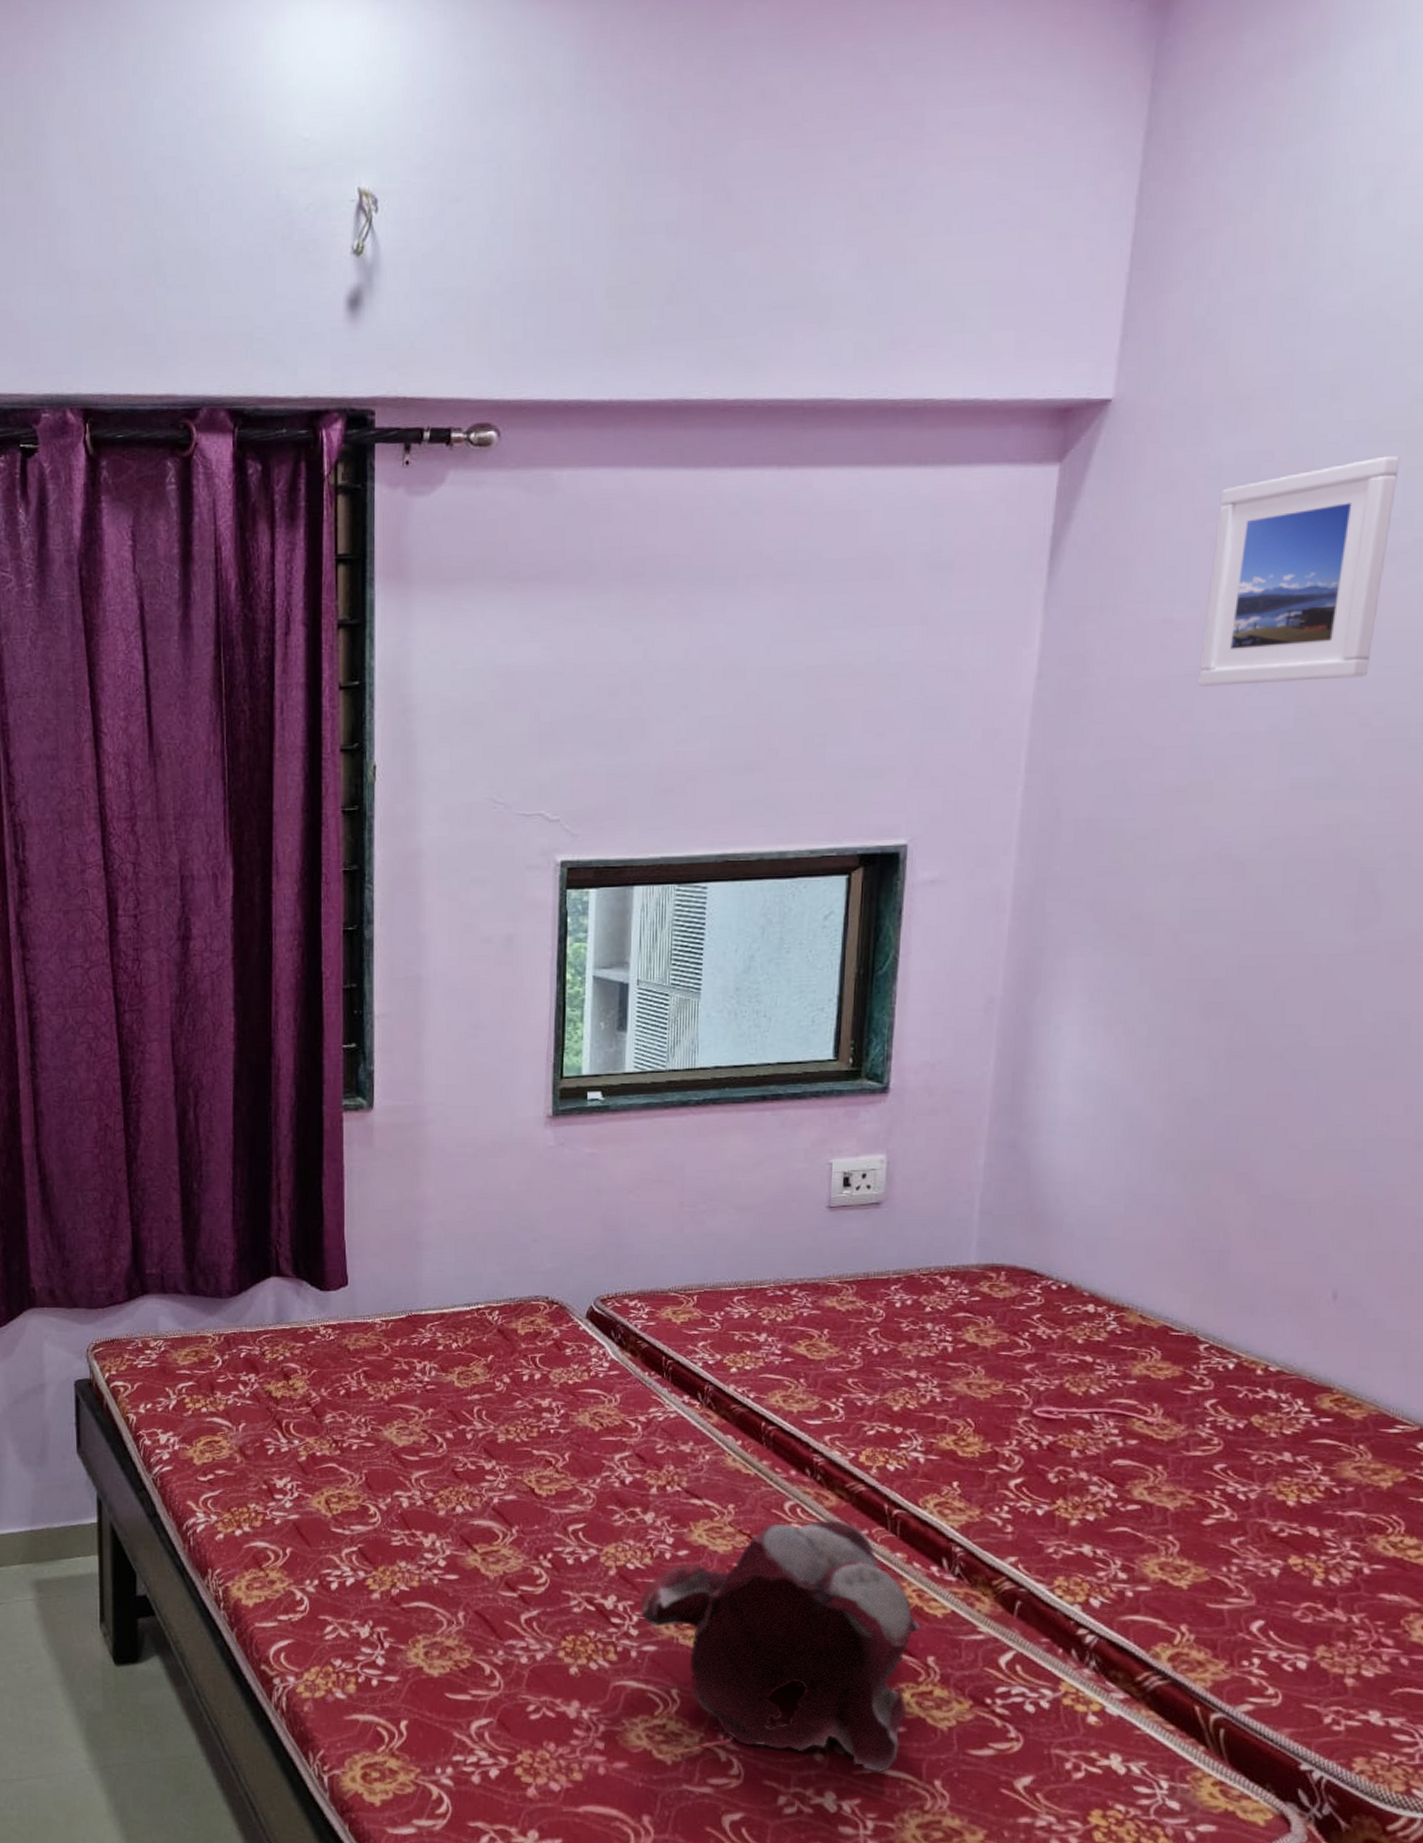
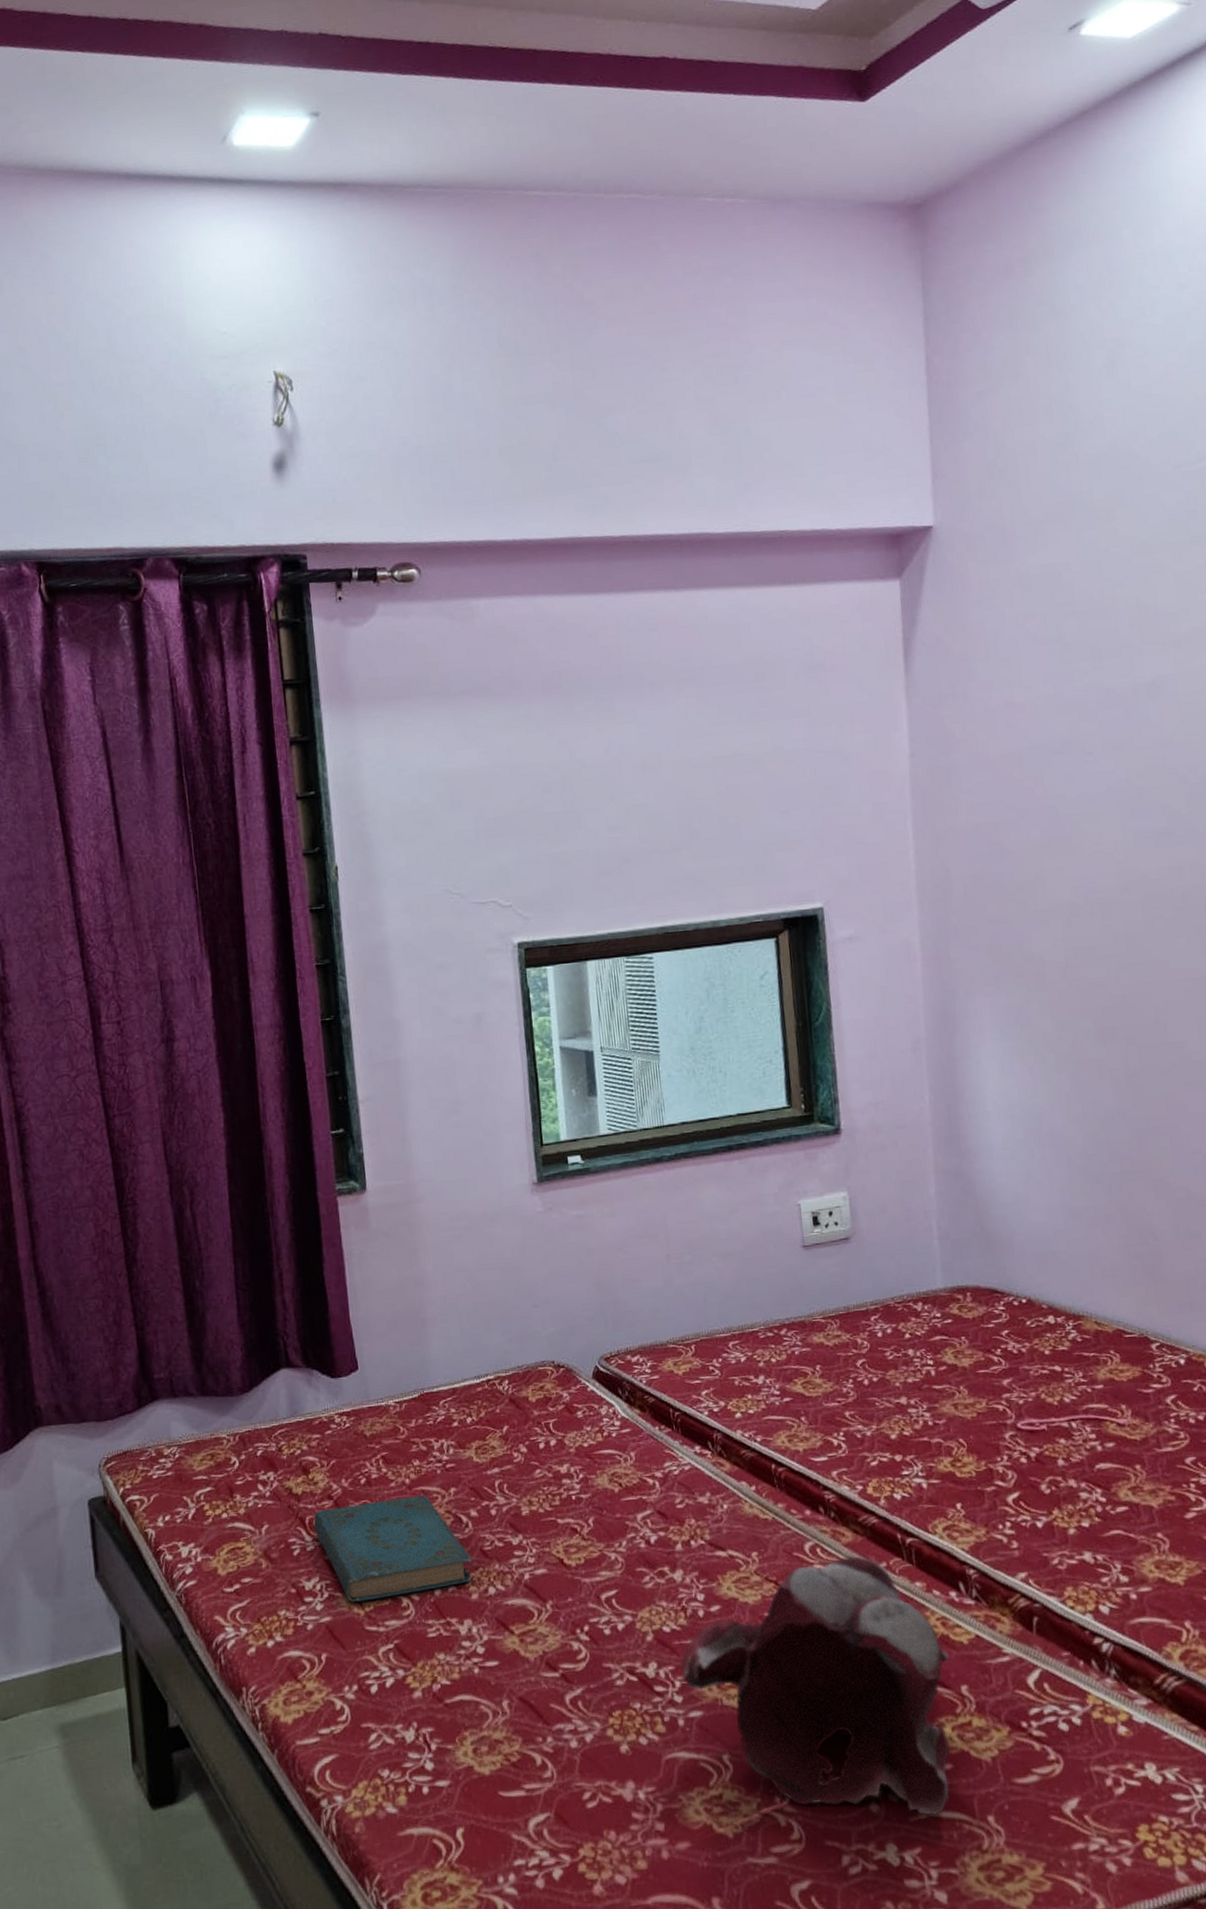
book: none [289,1412,443,1505] -> present [313,1495,473,1602]
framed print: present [1197,455,1400,687] -> none [1034,563,1178,757]

